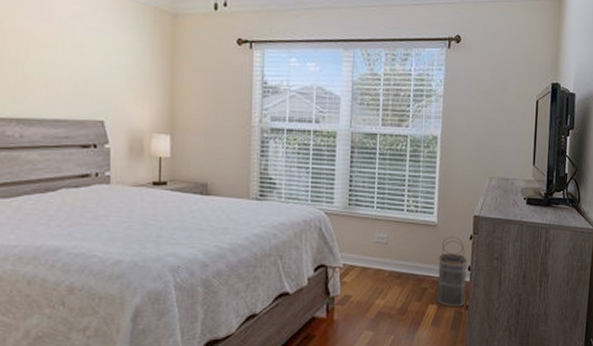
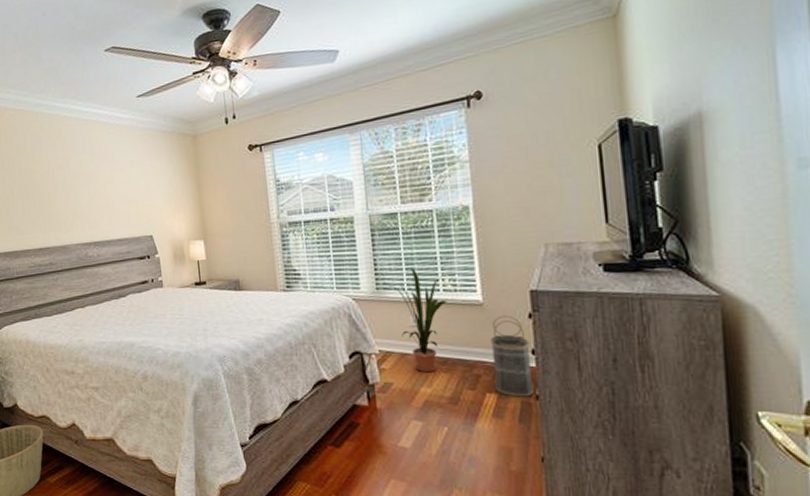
house plant: none [359,187,409,286] -> present [388,267,447,373]

